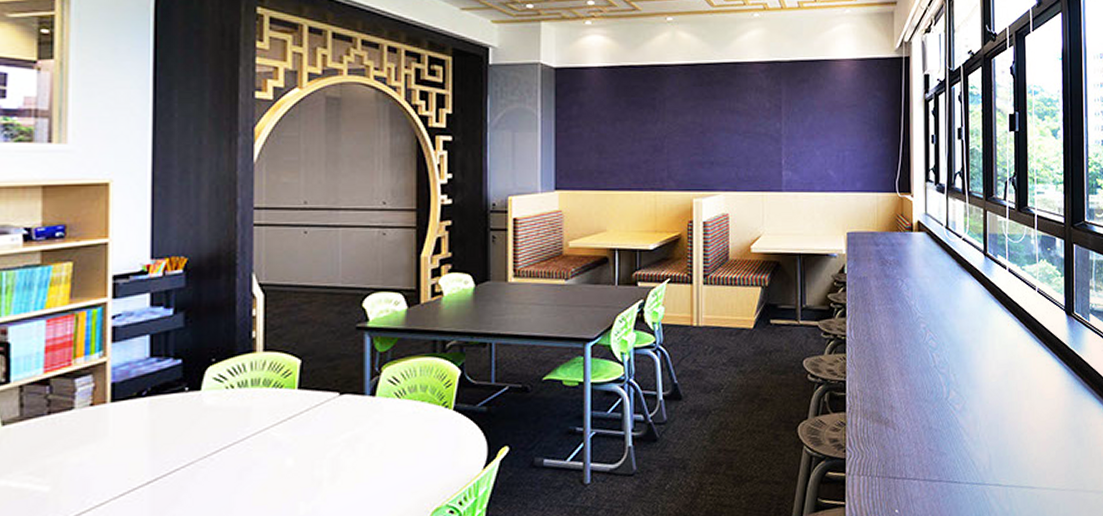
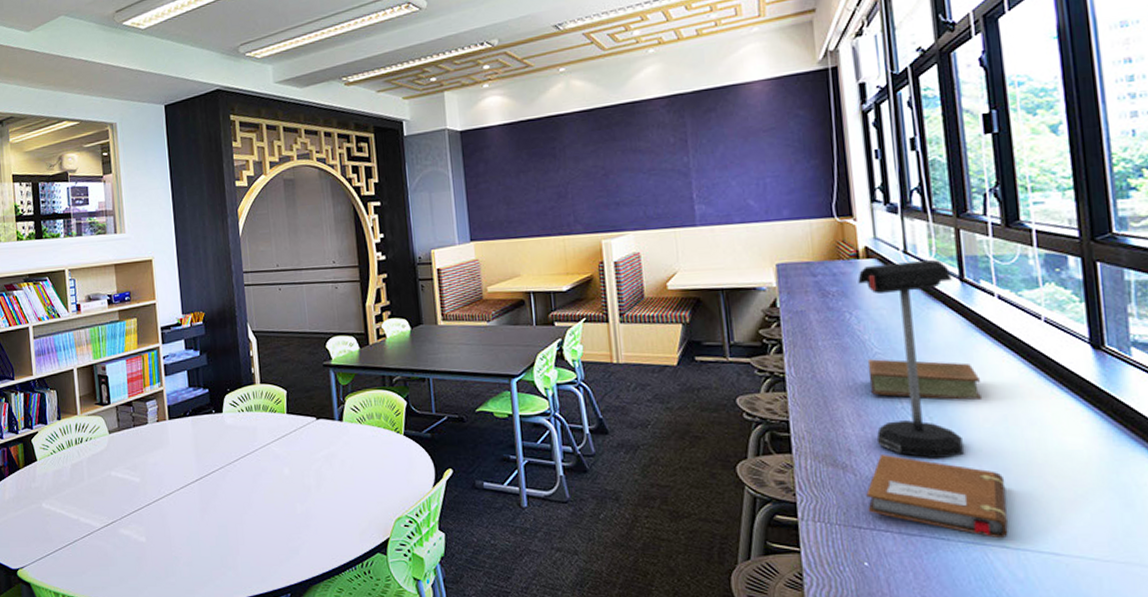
notebook: none [902,408,1002,478] -> present [866,453,1009,539]
desk lamp: none [910,235,979,412] -> present [857,259,964,460]
book: none [912,323,992,359] -> present [867,359,981,400]

